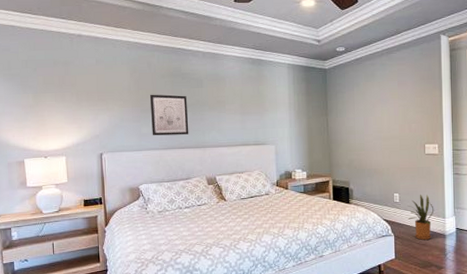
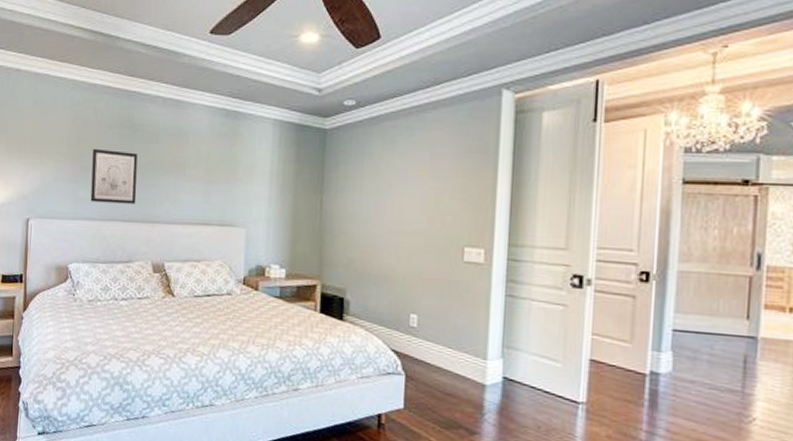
house plant: present [408,194,434,240] -> none [428,319,471,388]

